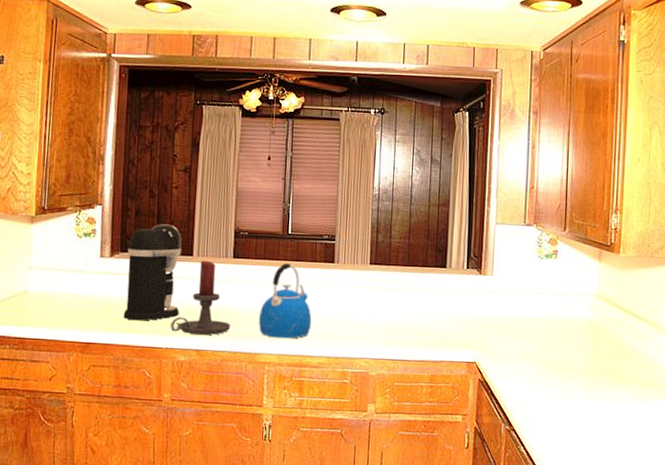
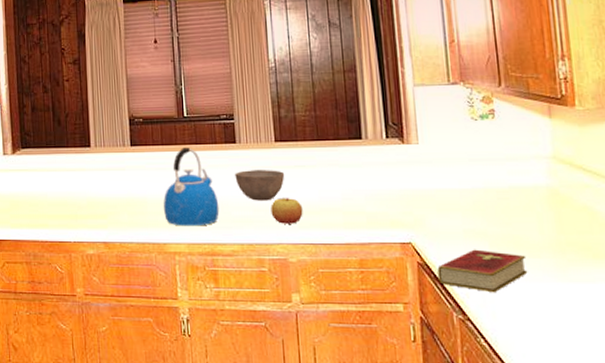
coffee maker: present [123,224,182,321] -> none [28,117,83,216]
candle holder: present [170,260,231,336] -> none [76,150,136,227]
bowl: none [329,289,375,318] -> present [235,170,285,201]
apple: none [358,316,387,341] -> present [271,198,303,224]
hardcover book: none [494,370,565,408] -> present [437,249,528,293]

